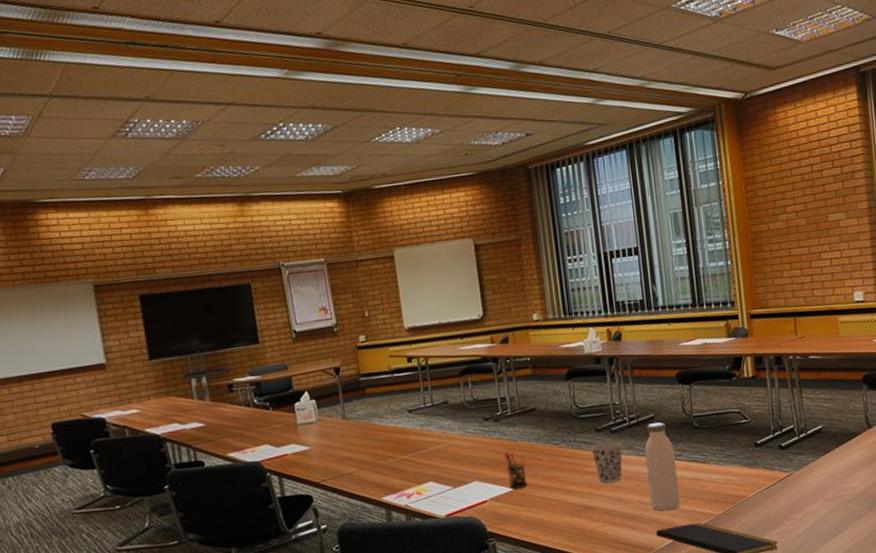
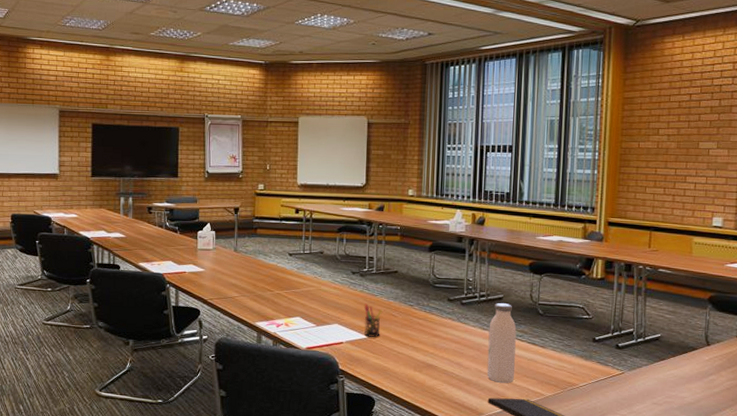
cup: present [591,440,623,483] -> none [441,311,470,348]

